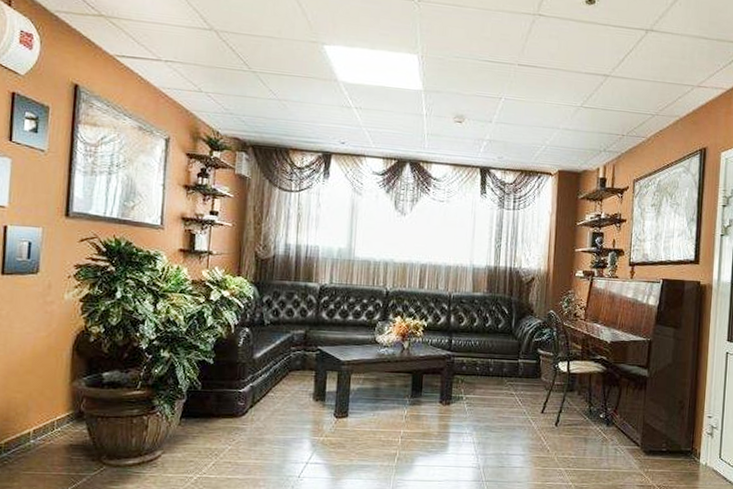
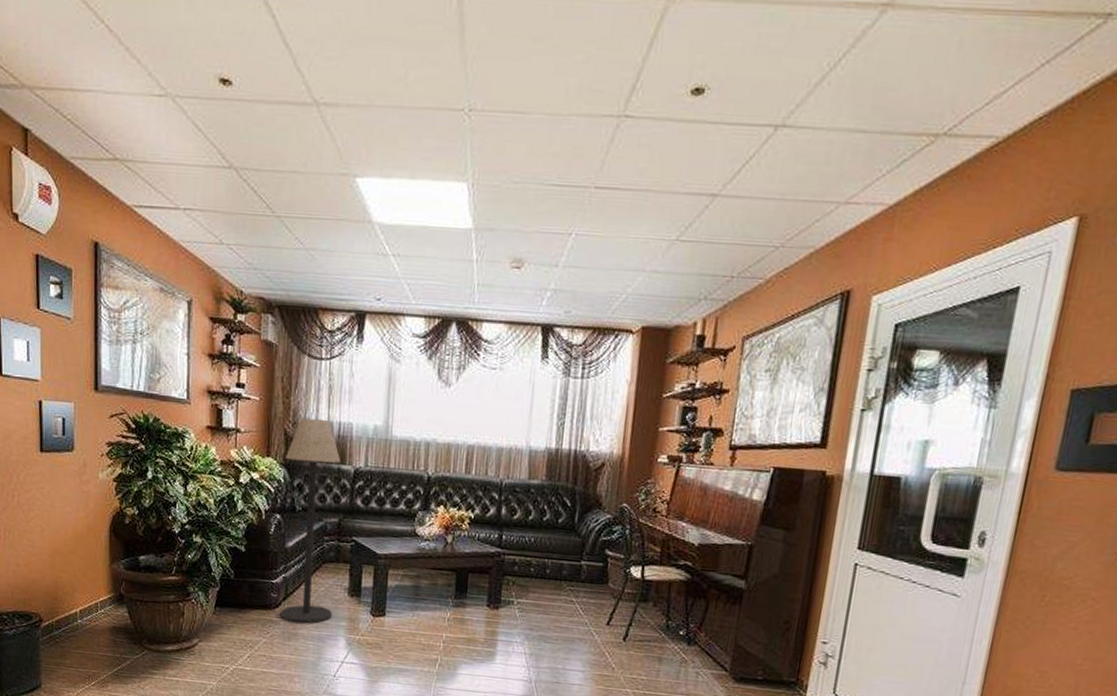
floor lamp: none [246,241,308,429] -> present [279,417,341,624]

